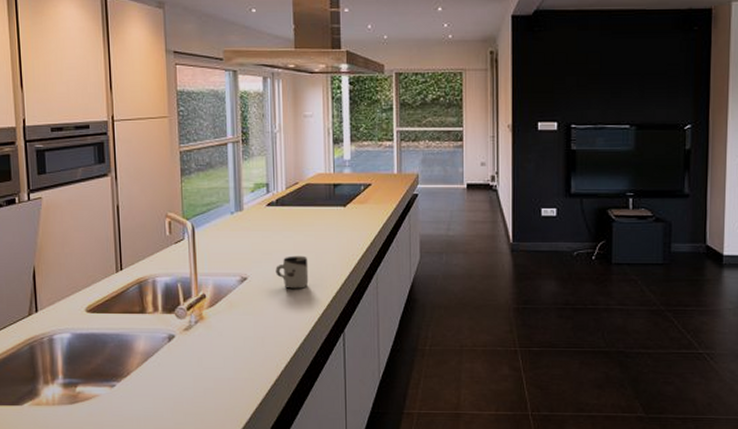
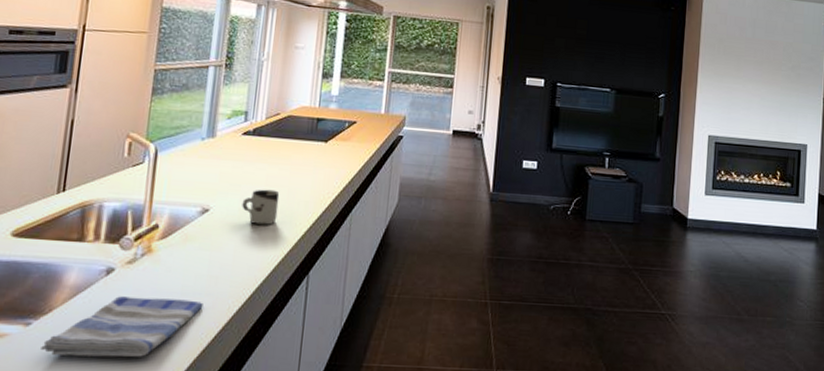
dish towel: none [126,359,254,412] -> present [41,296,203,358]

